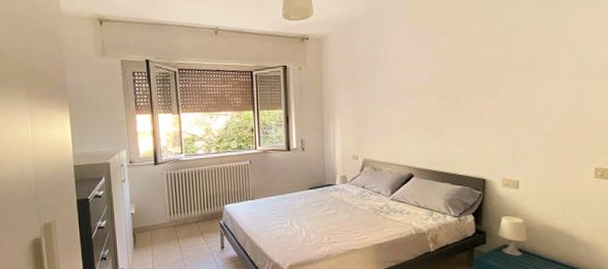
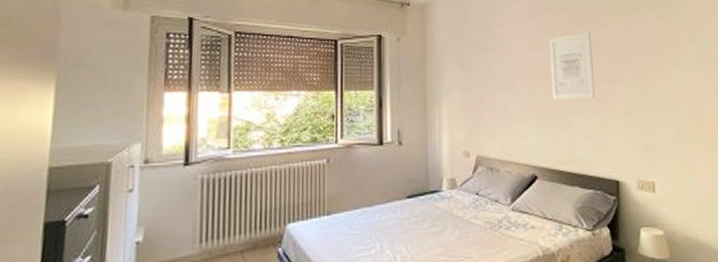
wall art: none [429,53,469,114] -> present [549,31,596,100]

